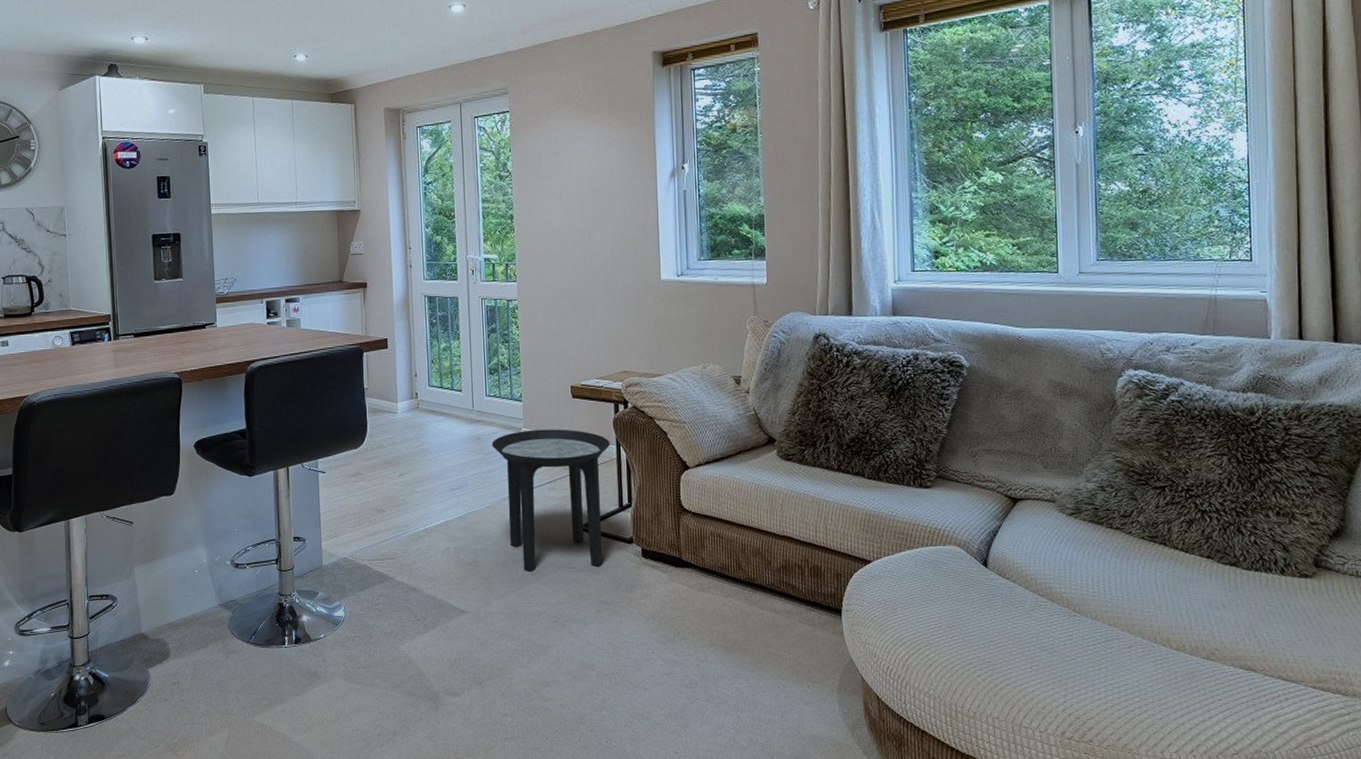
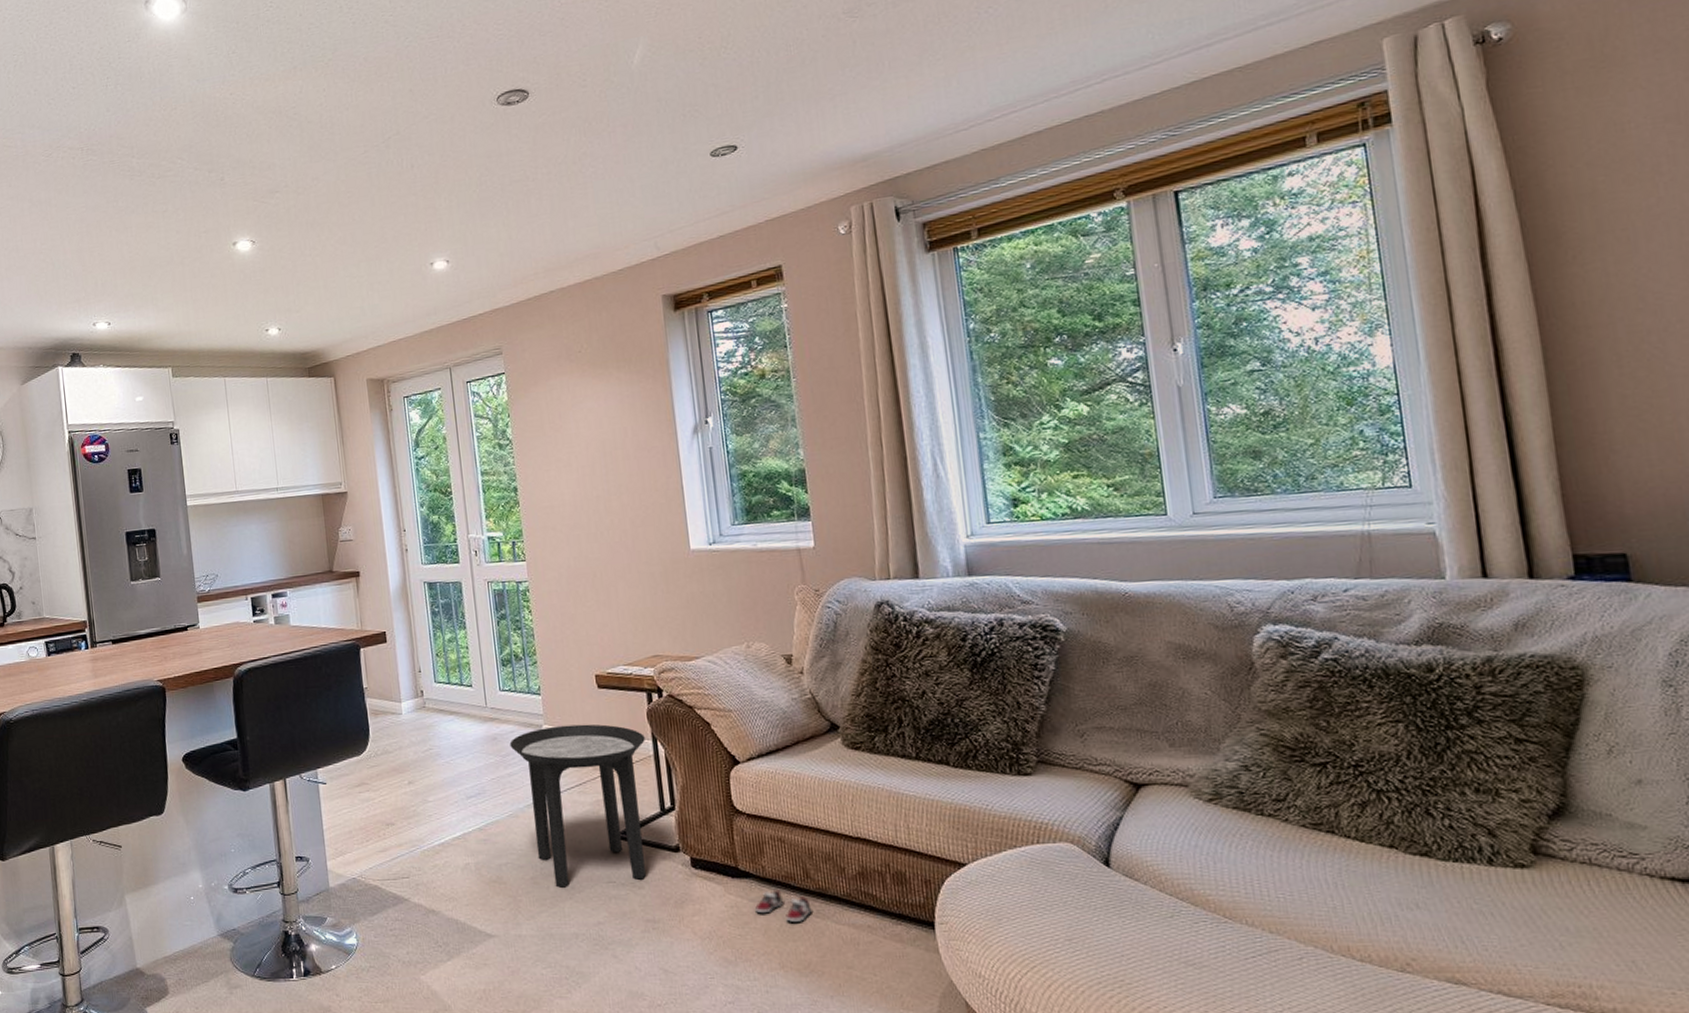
sneaker: none [694,579,741,606] -> present [755,890,812,922]

